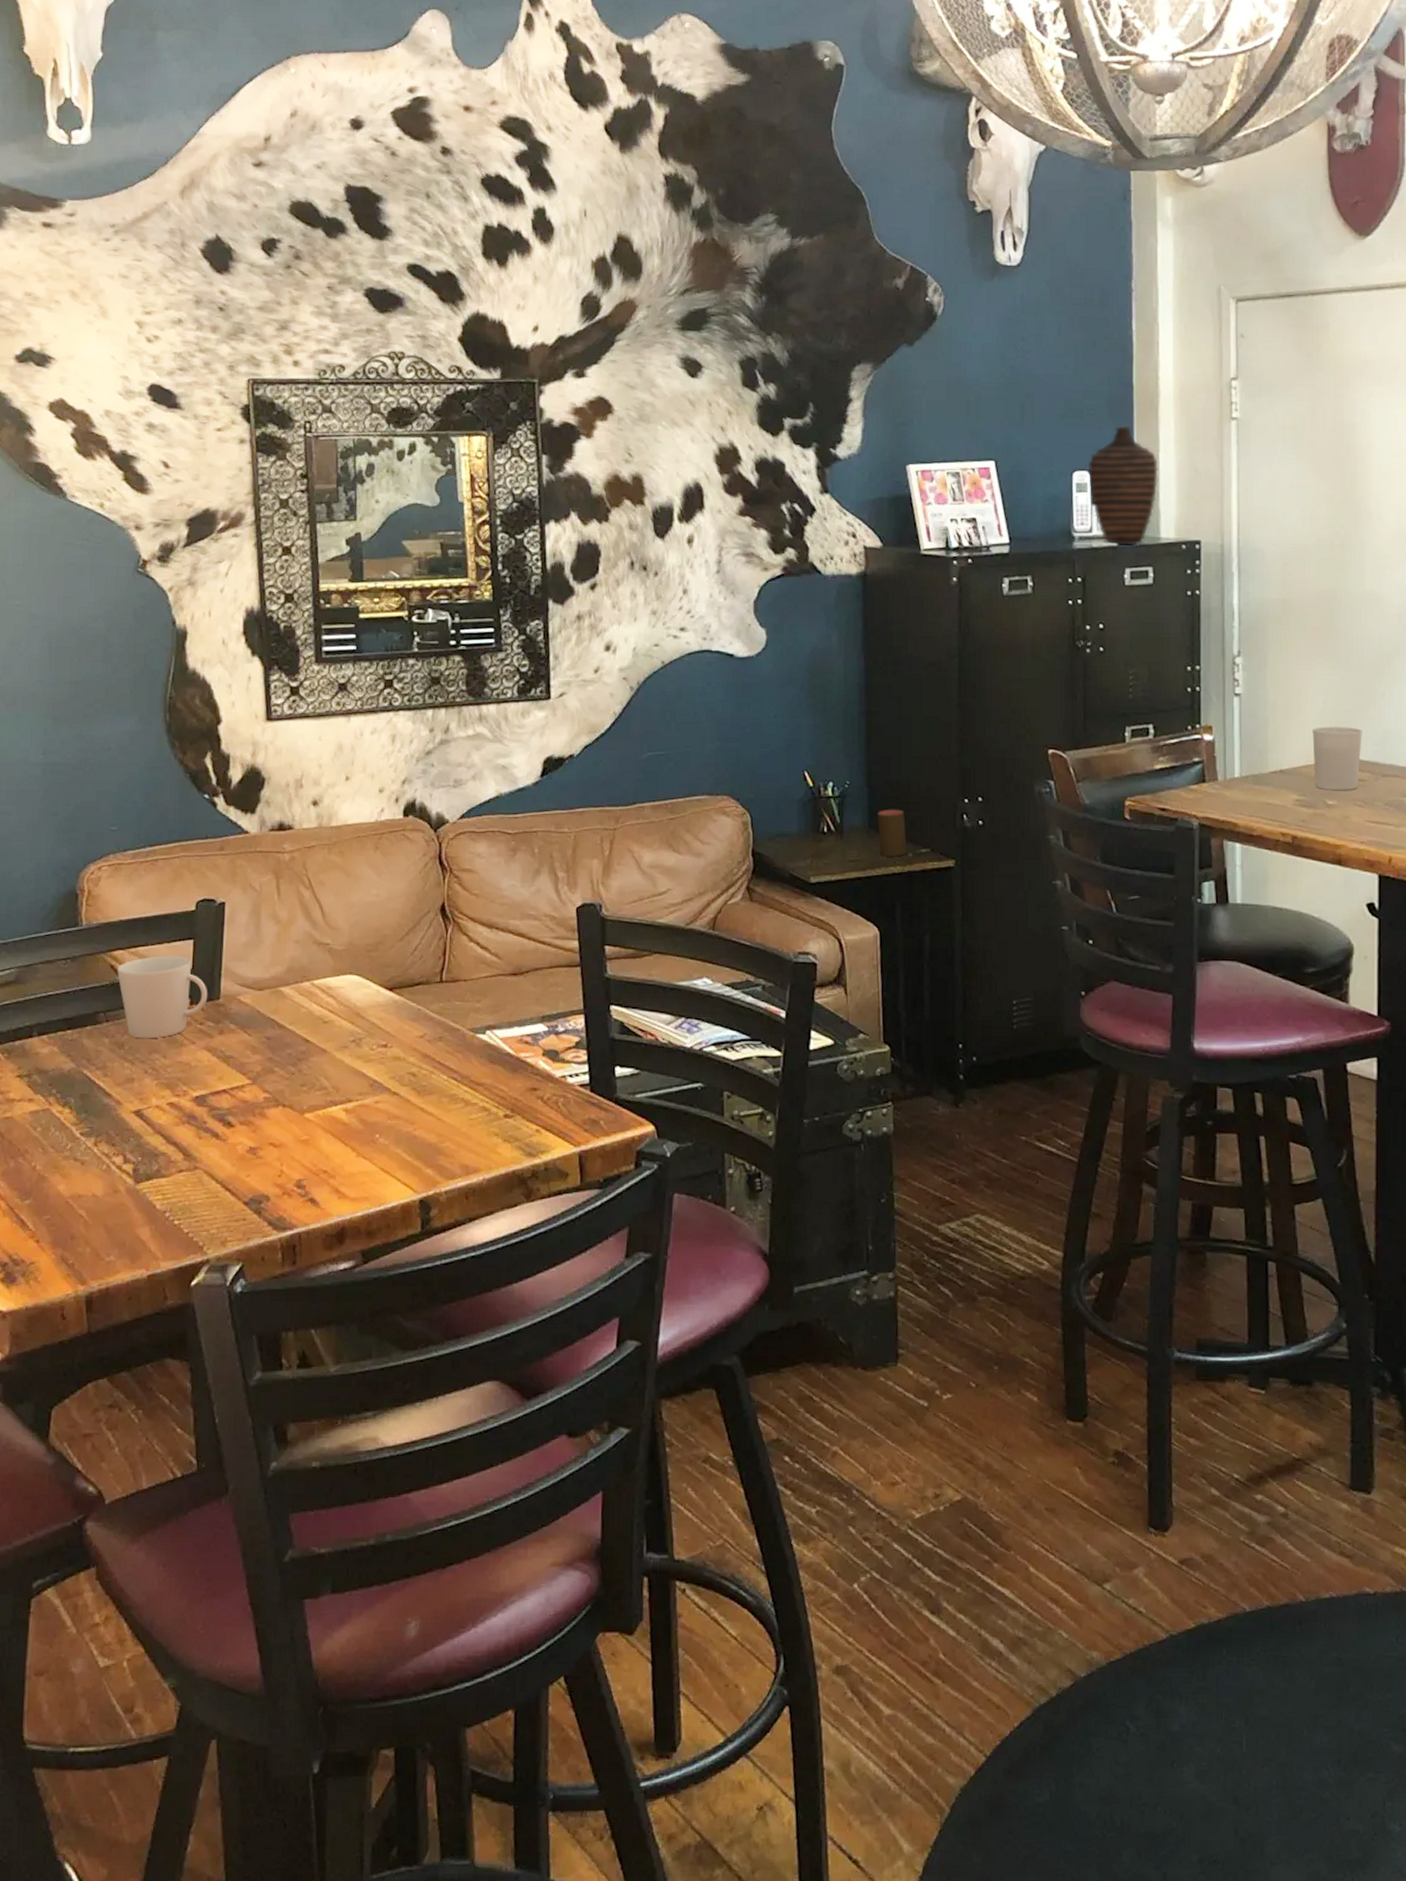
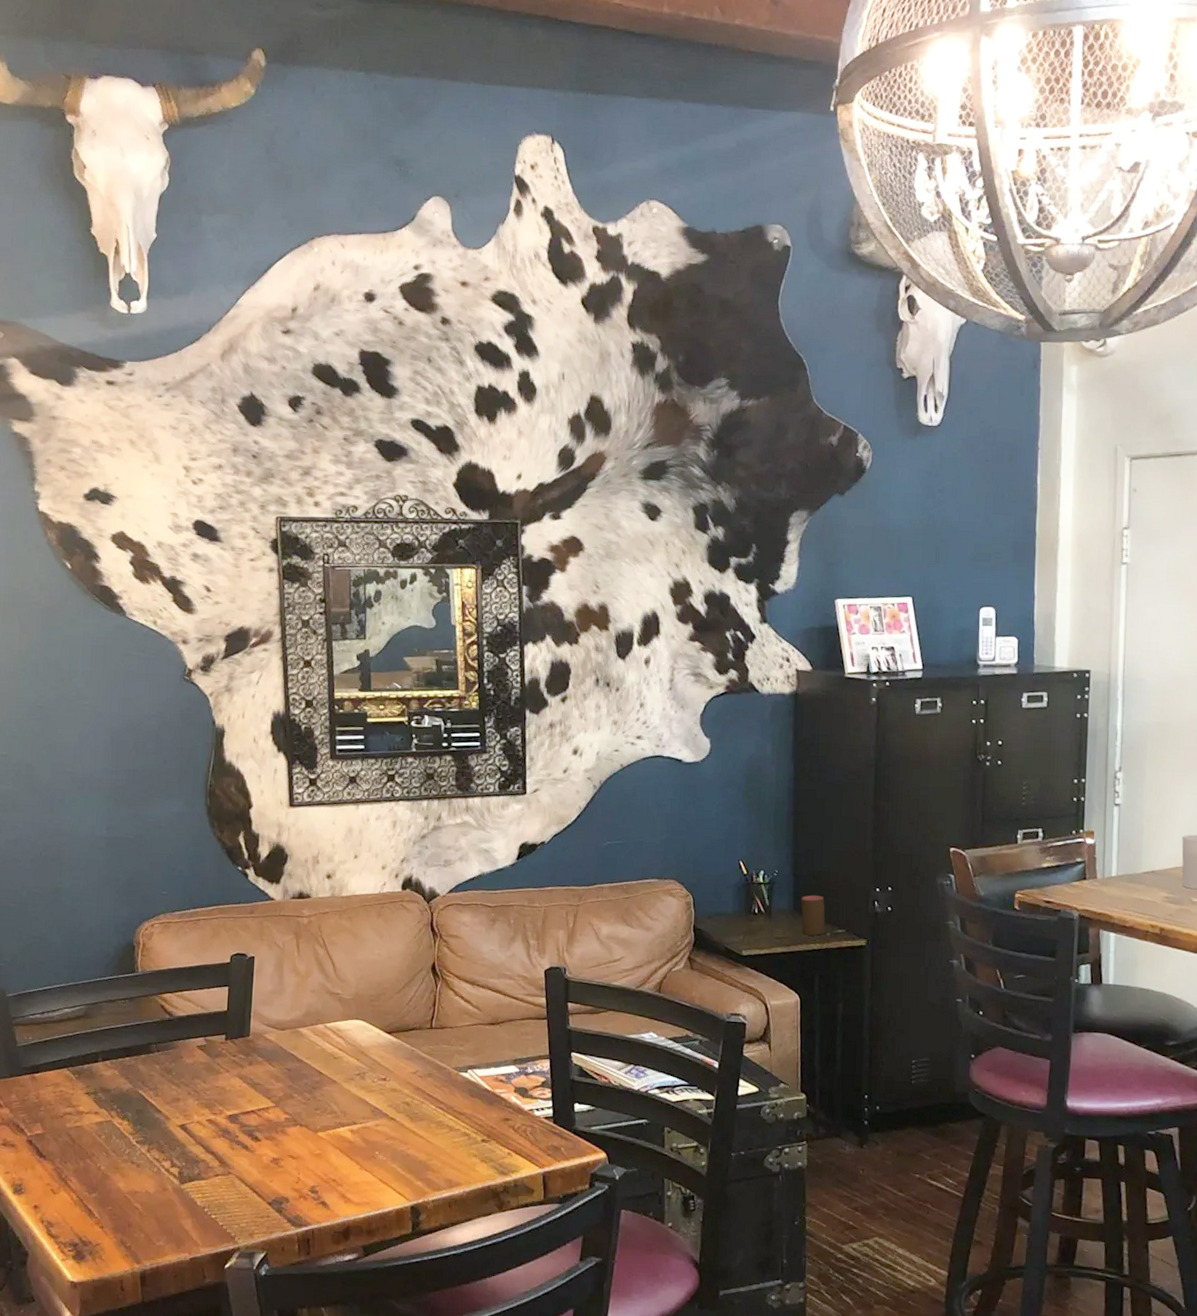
cup: present [117,956,208,1039] -> none [166,999,240,1067]
decorative vase: present [1087,425,1158,545] -> none [993,567,1055,673]

